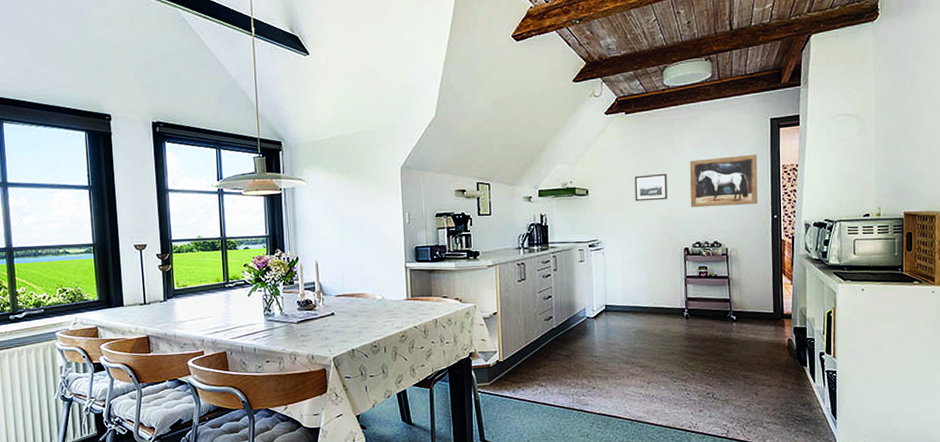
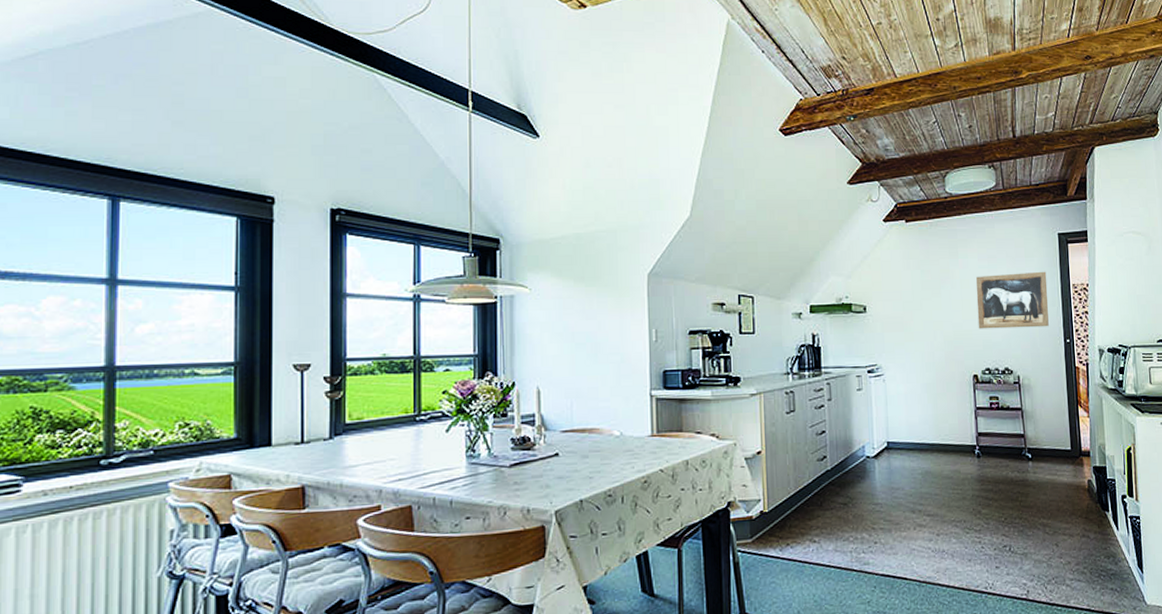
wall art: present [634,173,668,202] -> none [917,289,953,321]

